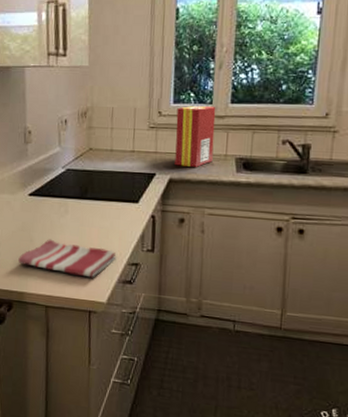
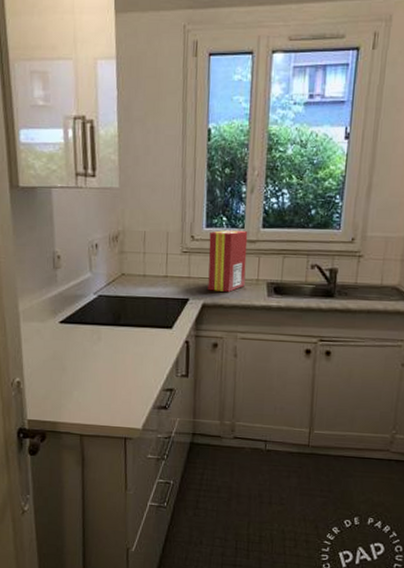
dish towel: present [18,239,116,278] -> none [51,367,151,405]

